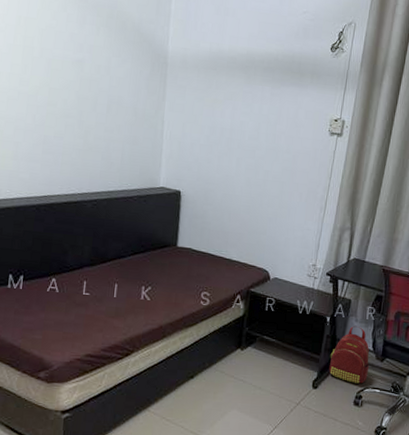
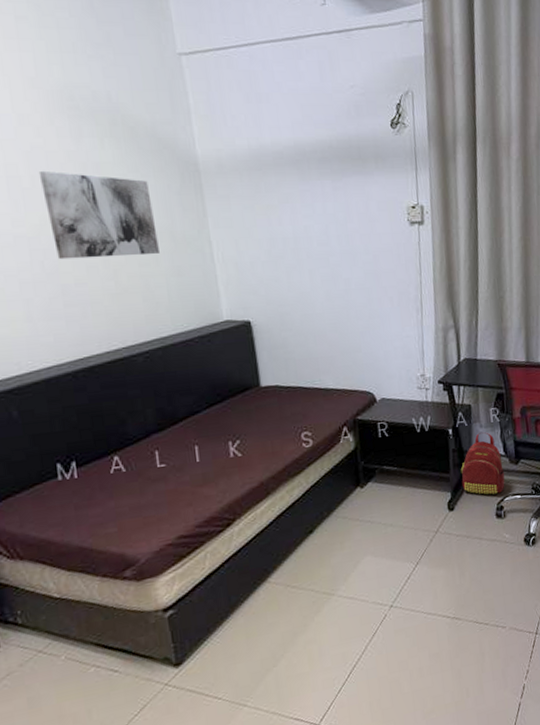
wall art: none [46,45,126,124] -> present [38,170,159,260]

